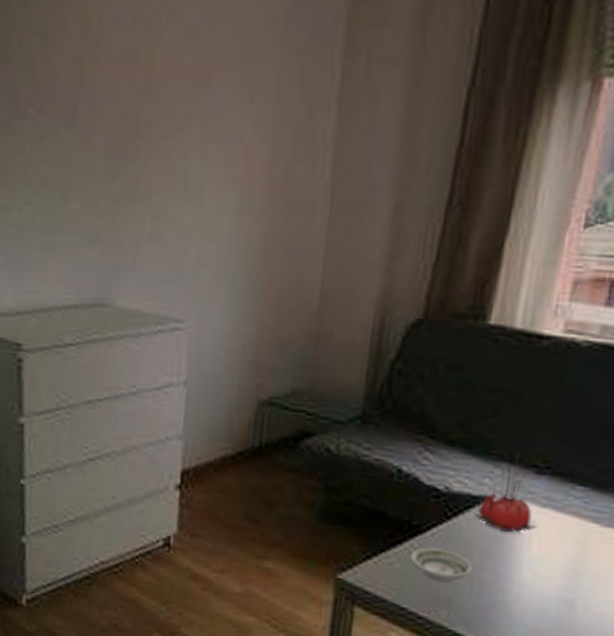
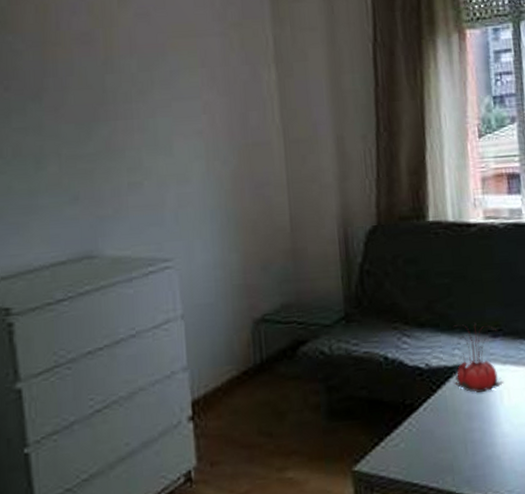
saucer: present [410,547,472,582] -> none [411,420,463,451]

